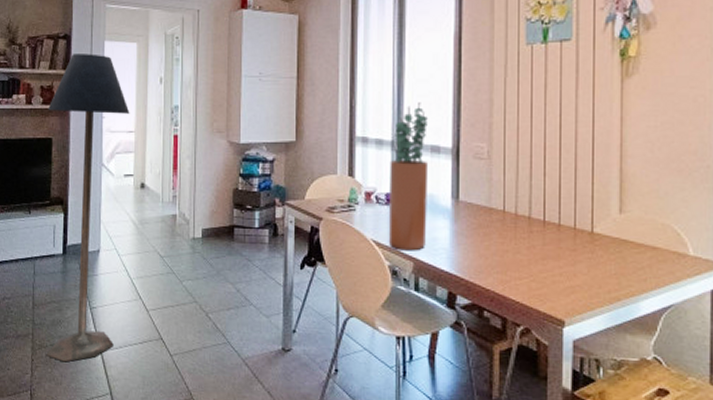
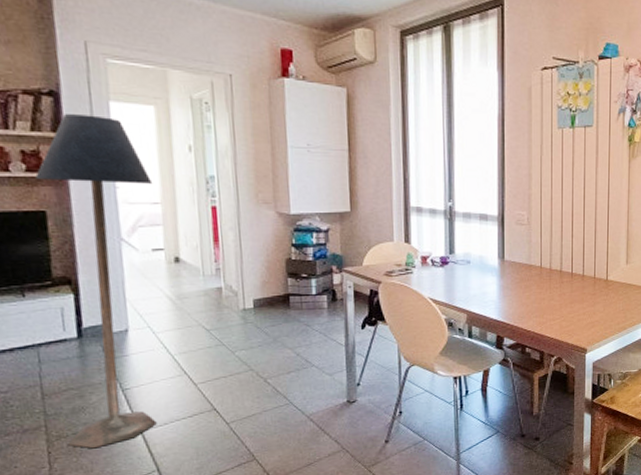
vase: present [389,102,429,251] -> none [443,176,478,305]

